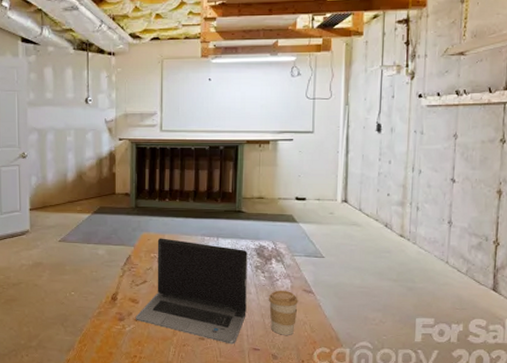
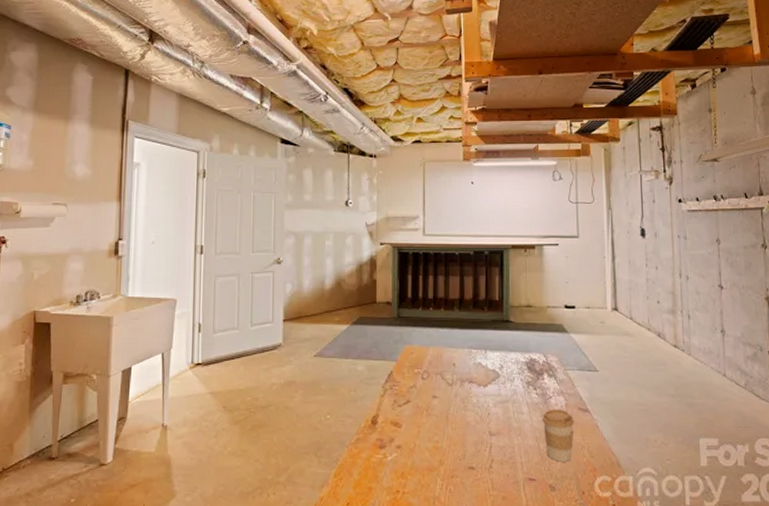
laptop computer: present [135,238,248,344] -> none [397,351,519,474]

